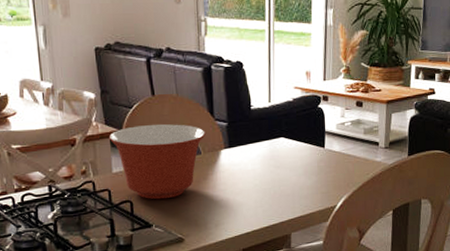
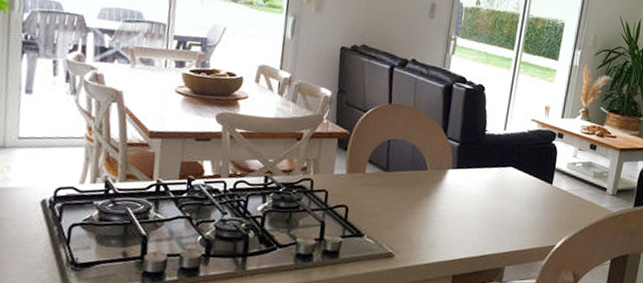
mixing bowl: present [108,124,206,200] -> none [337,130,436,210]

